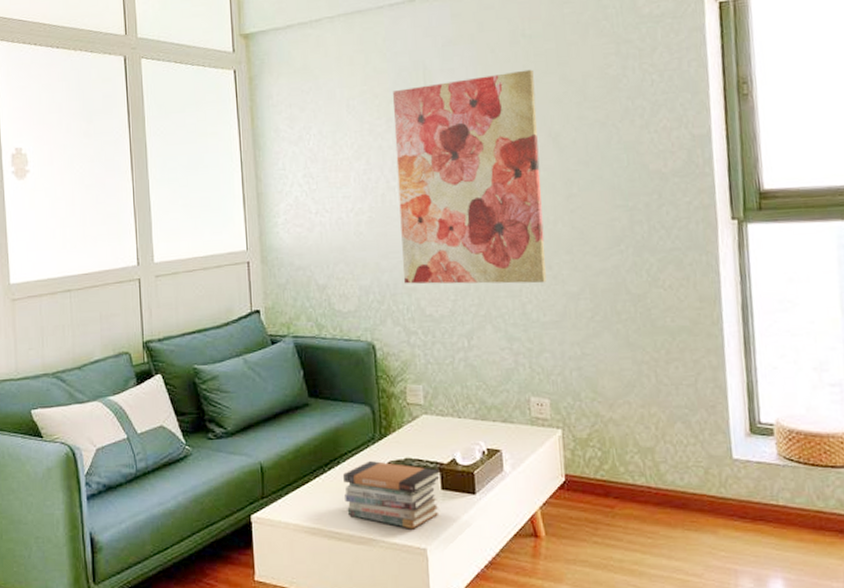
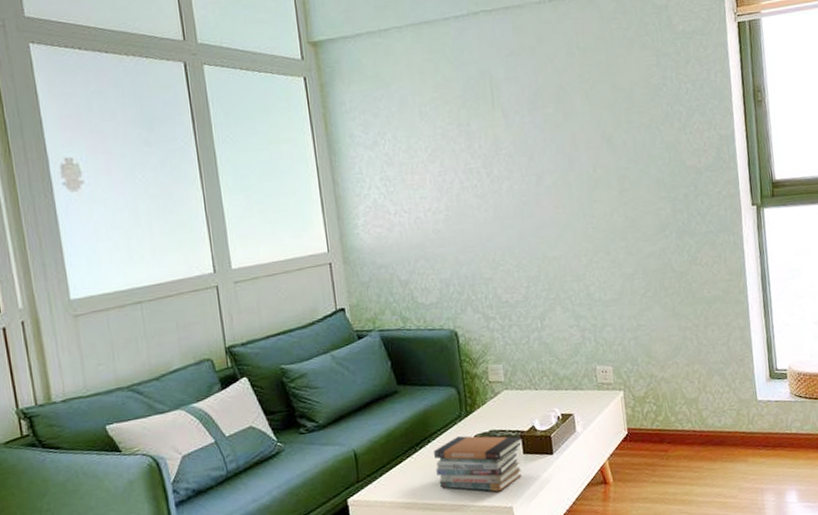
wall art: present [393,69,546,284] -> none [462,78,606,275]

